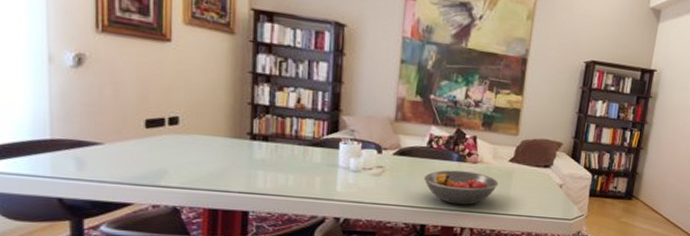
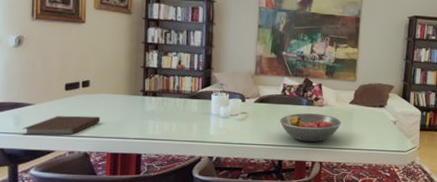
notebook: none [87,160,195,186] -> present [22,115,101,136]

